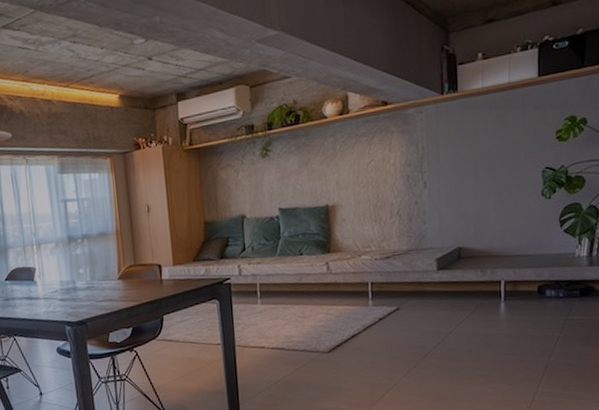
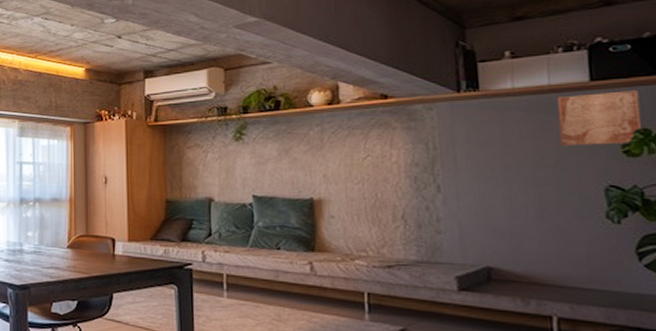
wall art: none [513,82,571,137] -> present [556,90,643,147]

